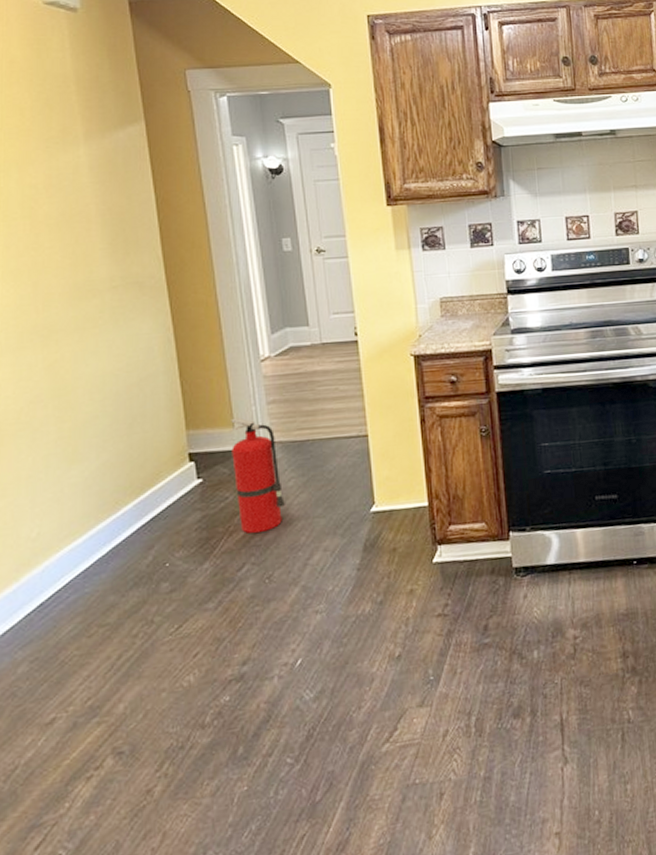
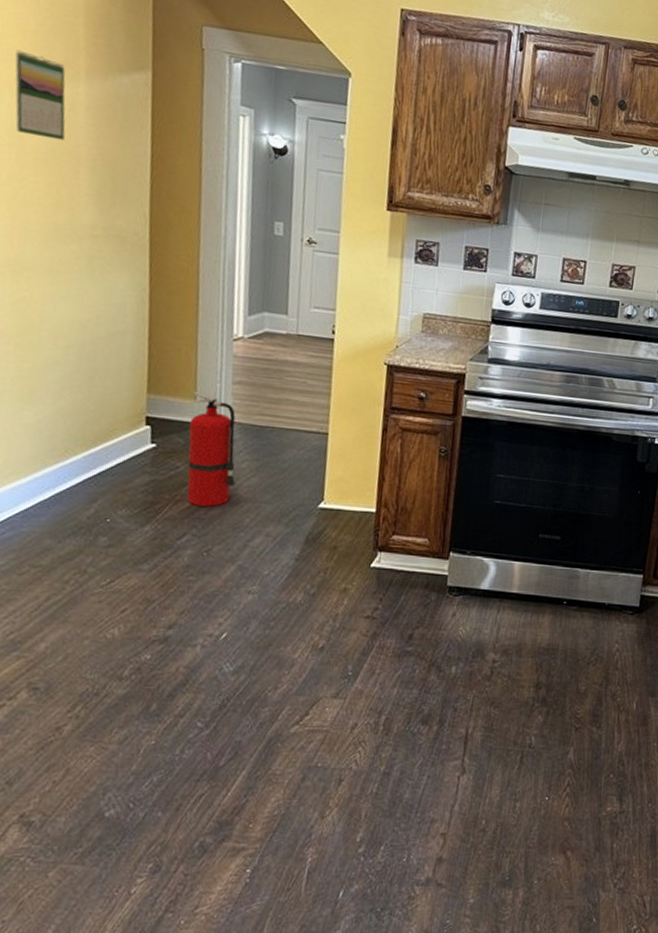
calendar: none [17,127,72,204] -> present [15,50,66,141]

